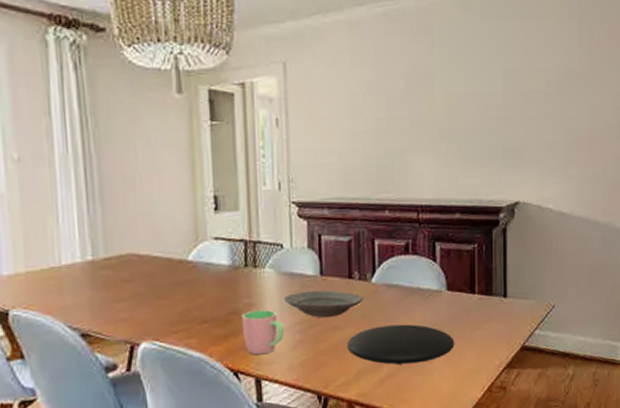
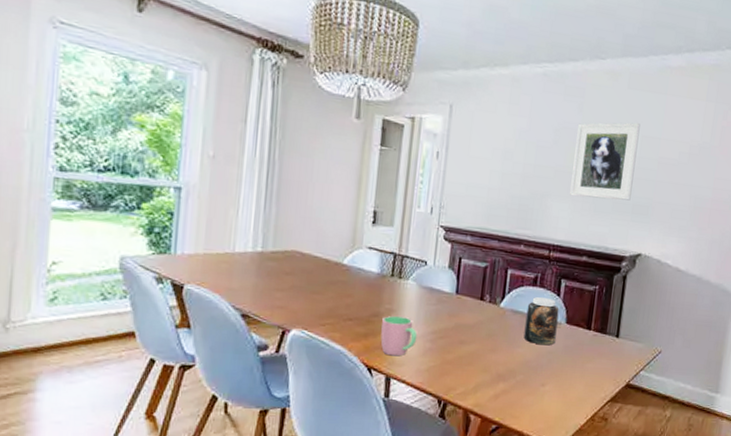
plate: present [285,290,364,318] -> none [421,305,491,333]
plate: present [347,324,455,365] -> none [470,346,567,385]
jar: none [402,264,438,319] -> present [523,296,559,346]
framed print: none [431,56,500,148] -> present [570,122,641,201]

